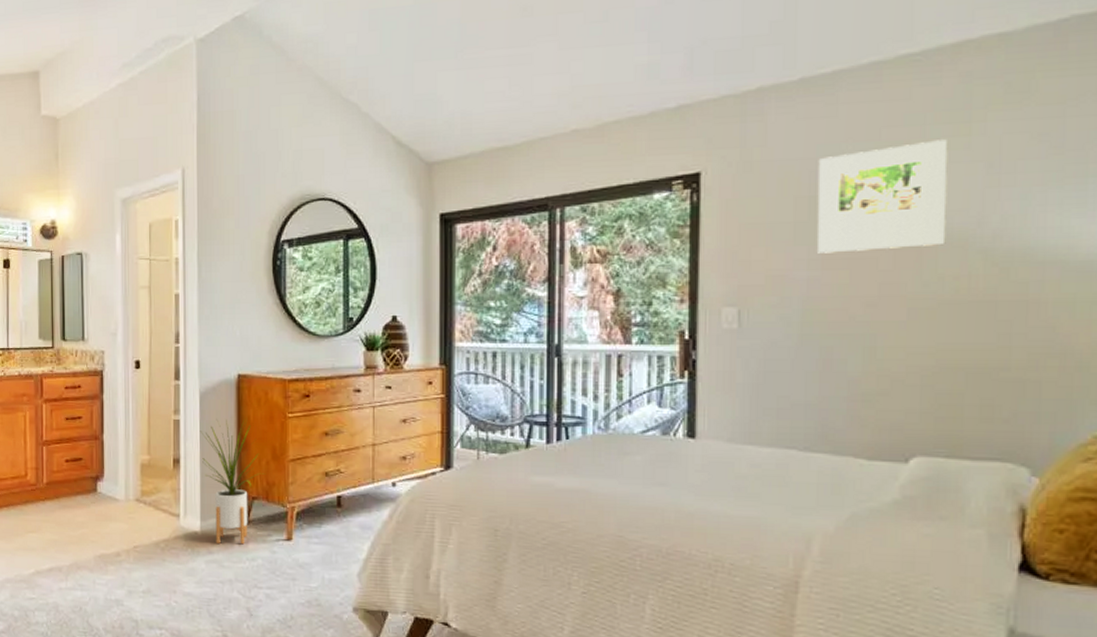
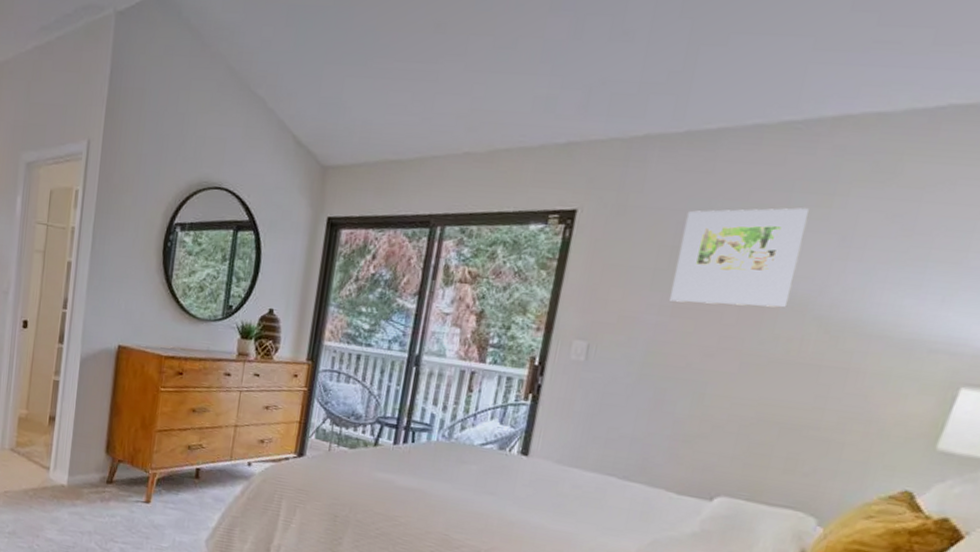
house plant: present [199,419,263,545] -> none [76,386,131,502]

